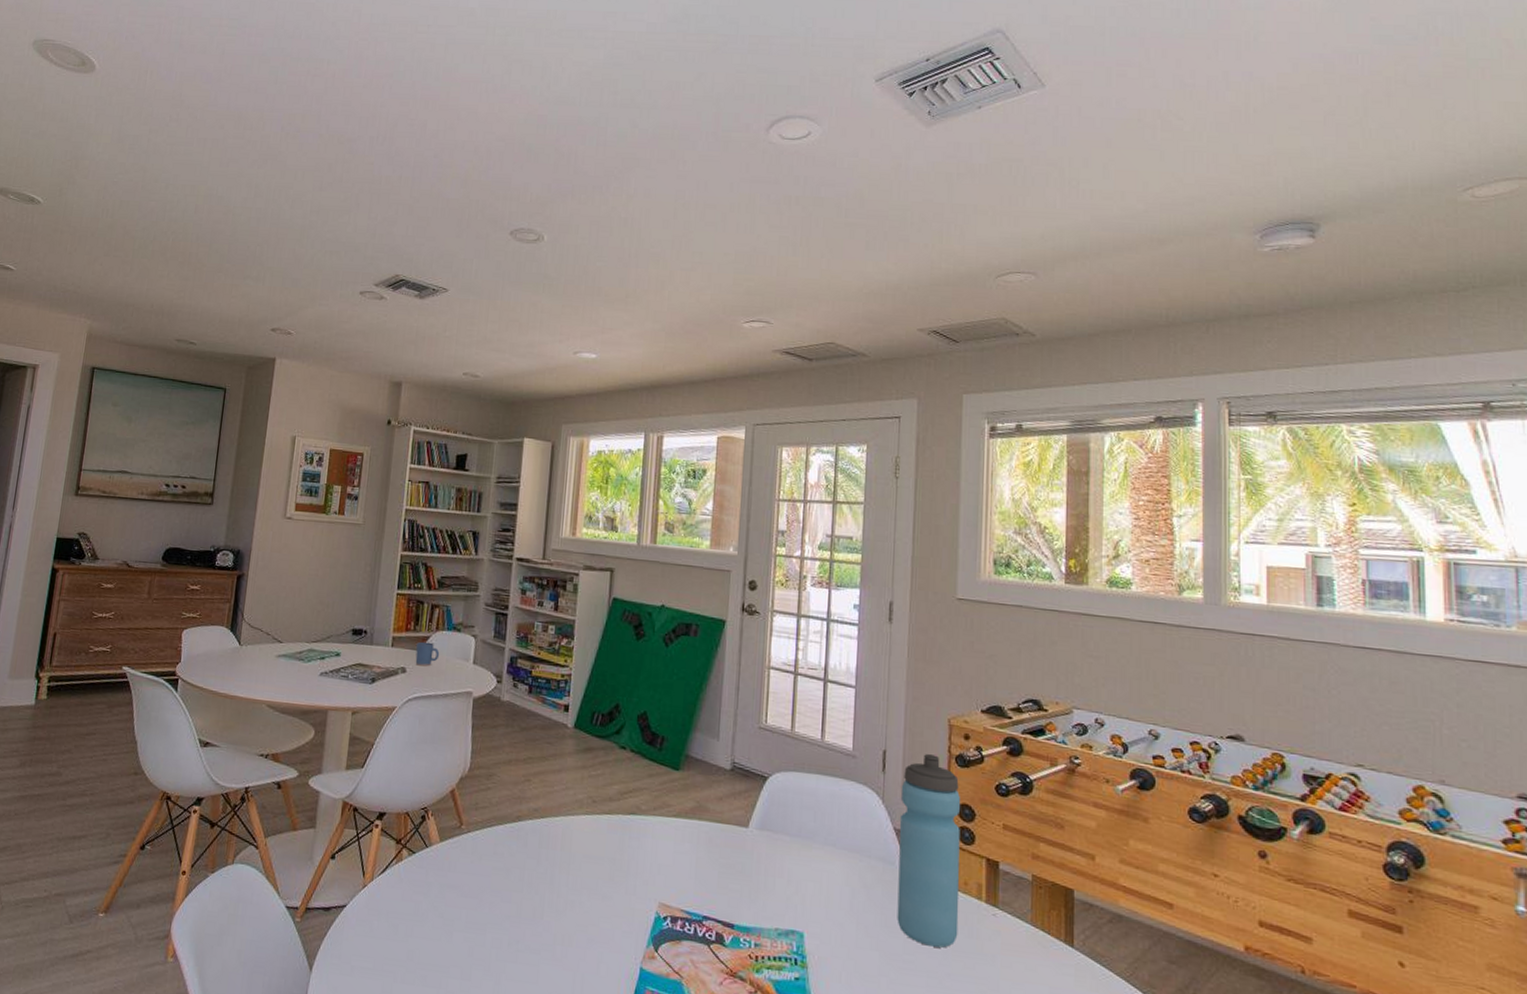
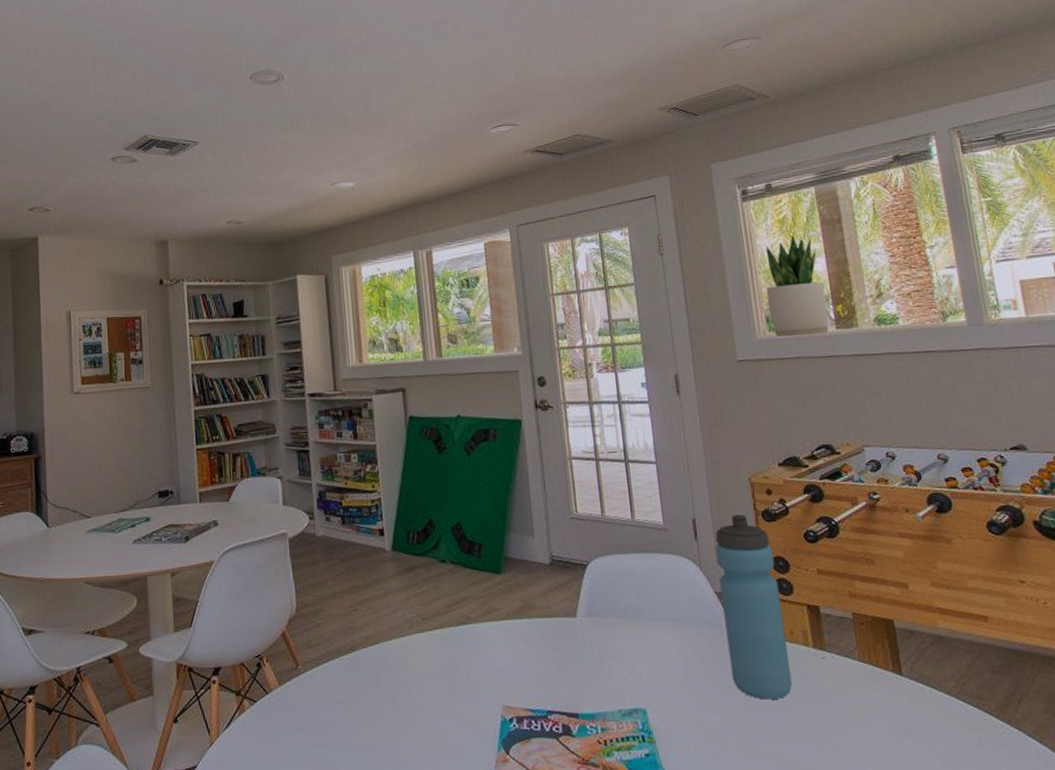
mug: present [415,641,440,667] -> none [224,491,249,517]
planter: none [998,481,1060,586] -> present [765,235,829,337]

